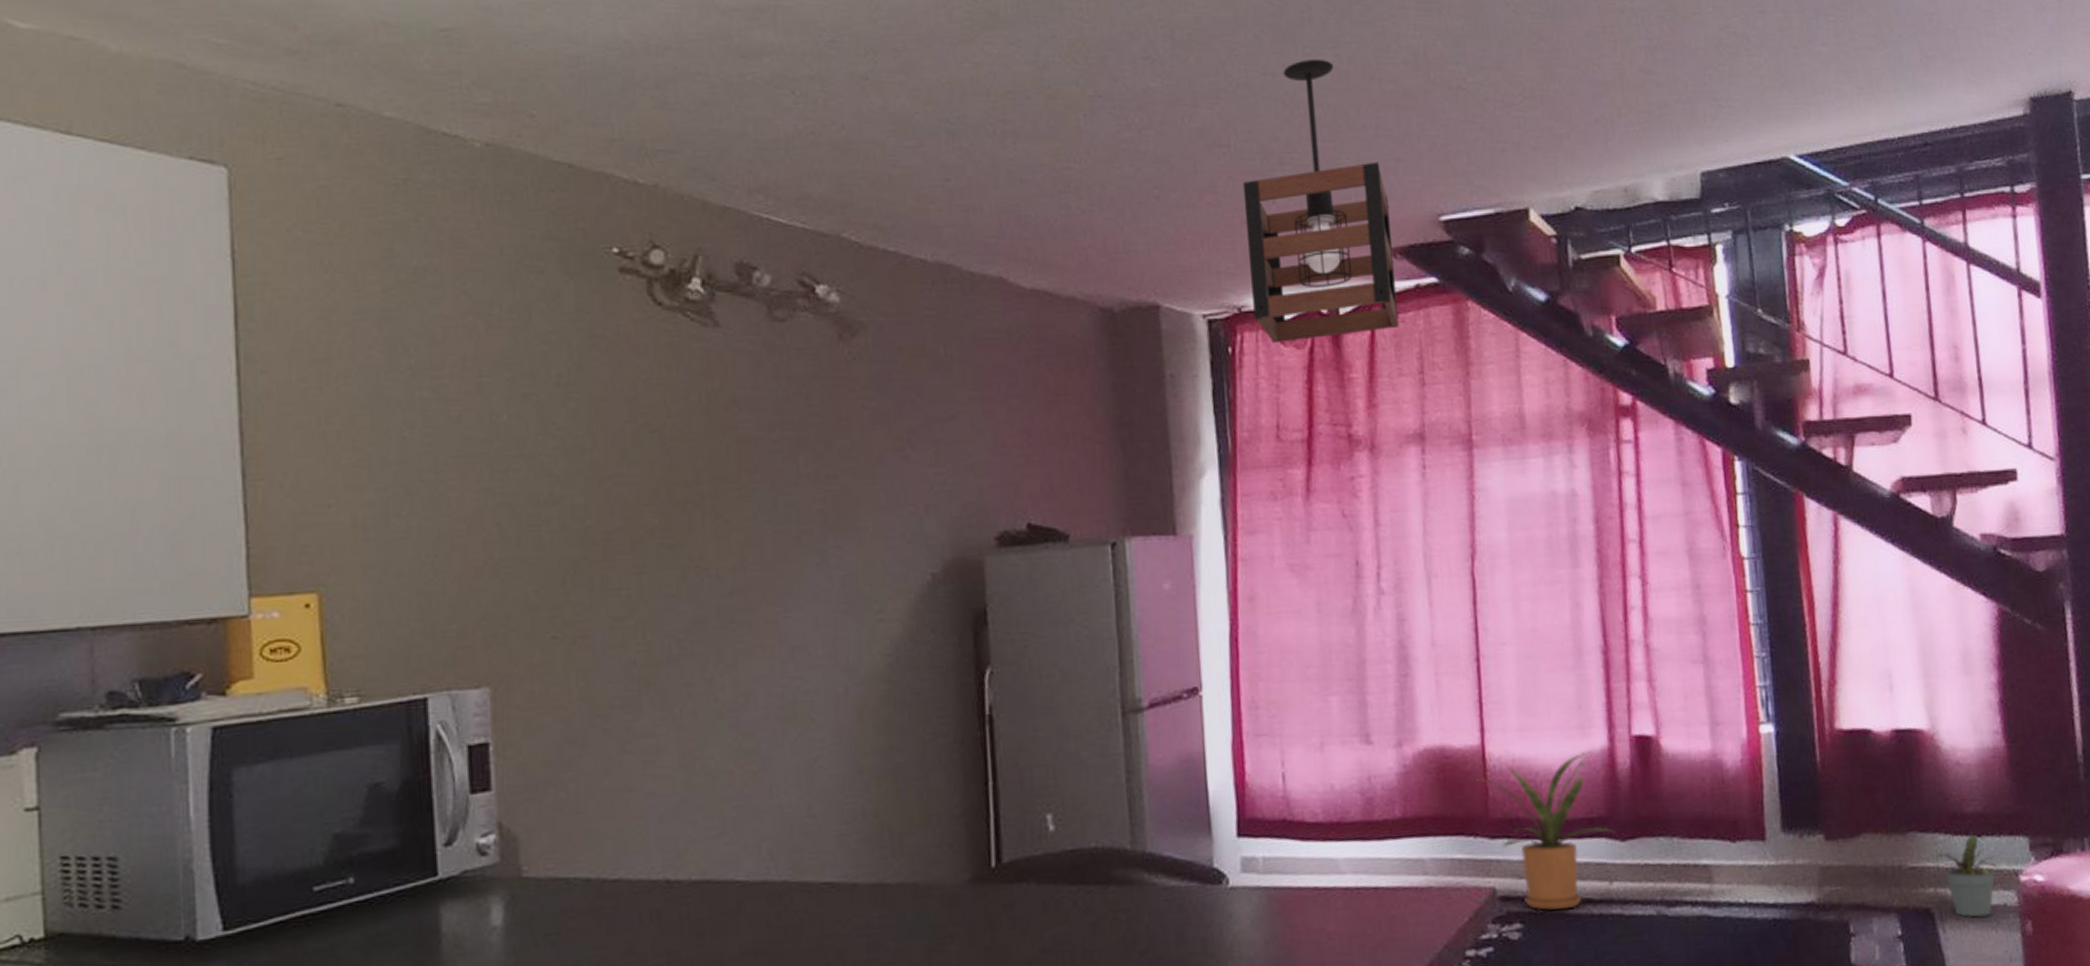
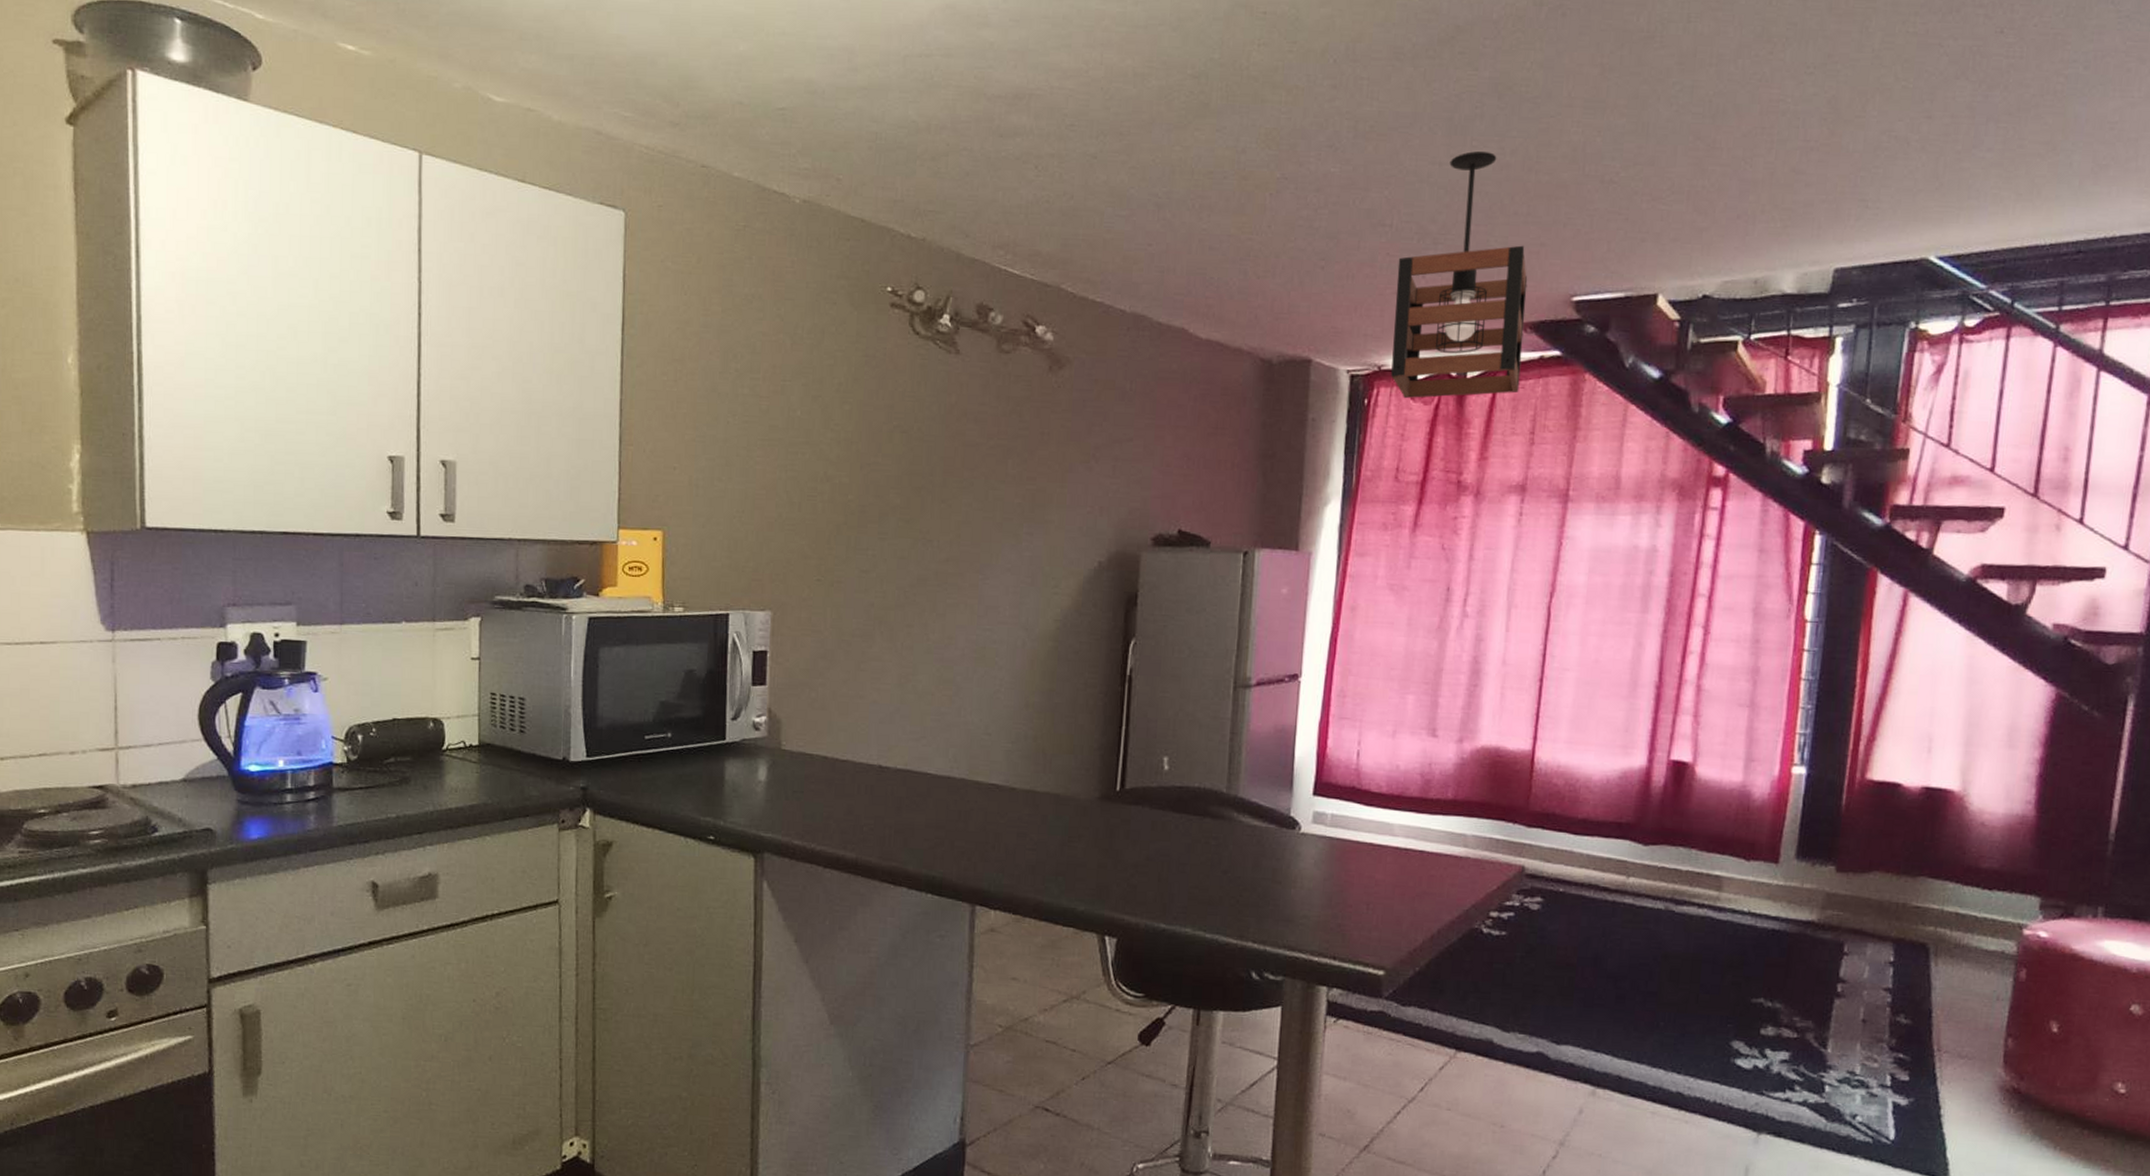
house plant: present [1471,751,1612,910] -> none [1519,768,1637,892]
potted plant: present [1936,834,1999,918] -> none [1942,887,2004,959]

